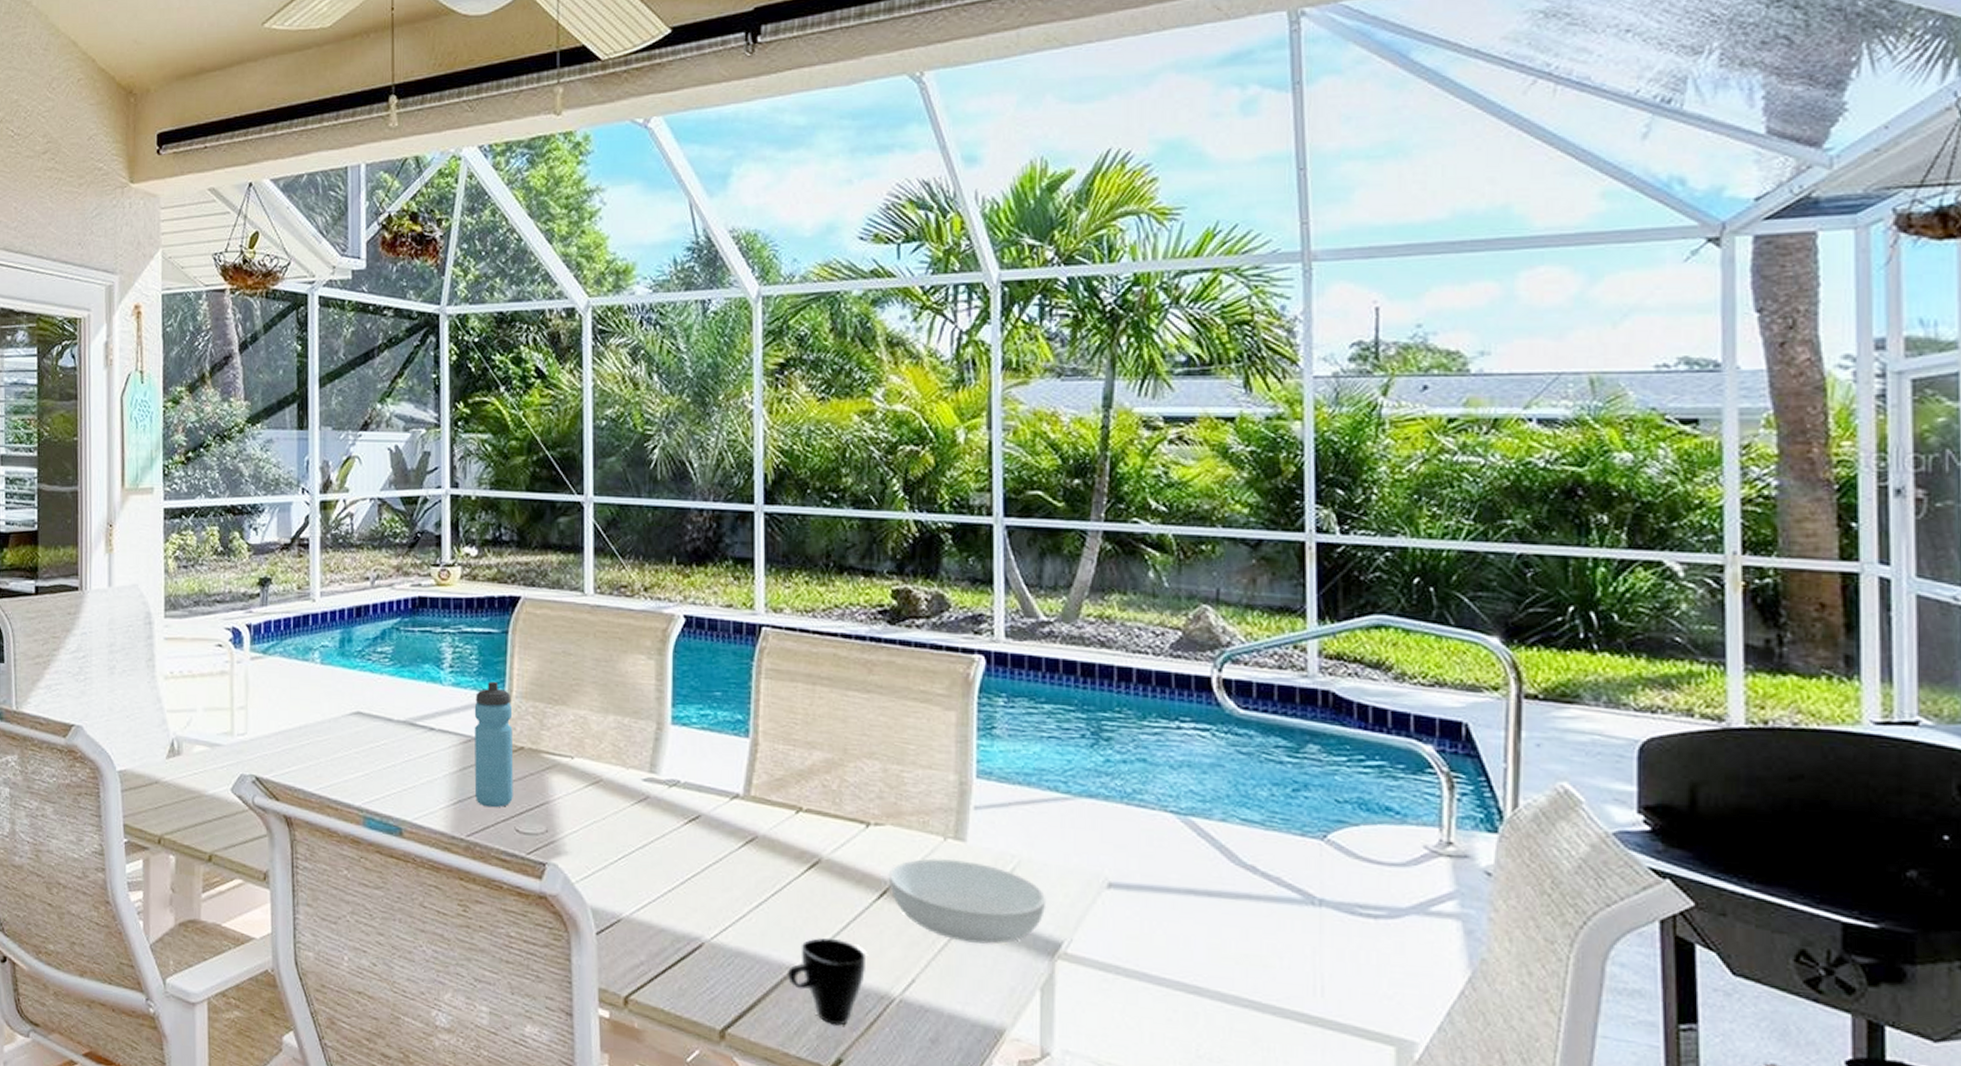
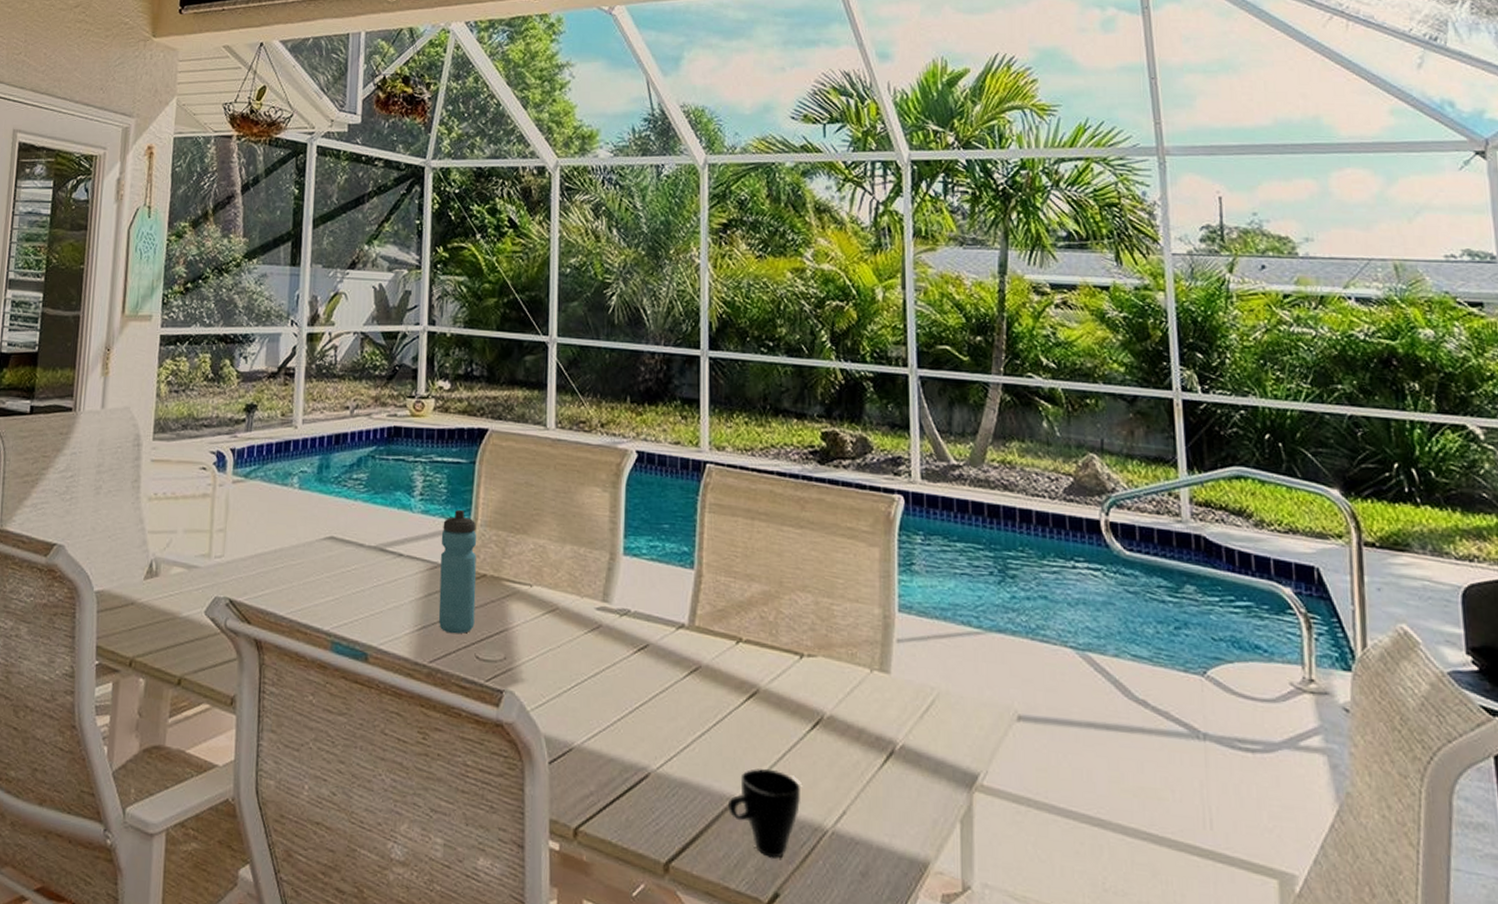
serving bowl: present [888,858,1047,945] -> none [820,690,964,777]

